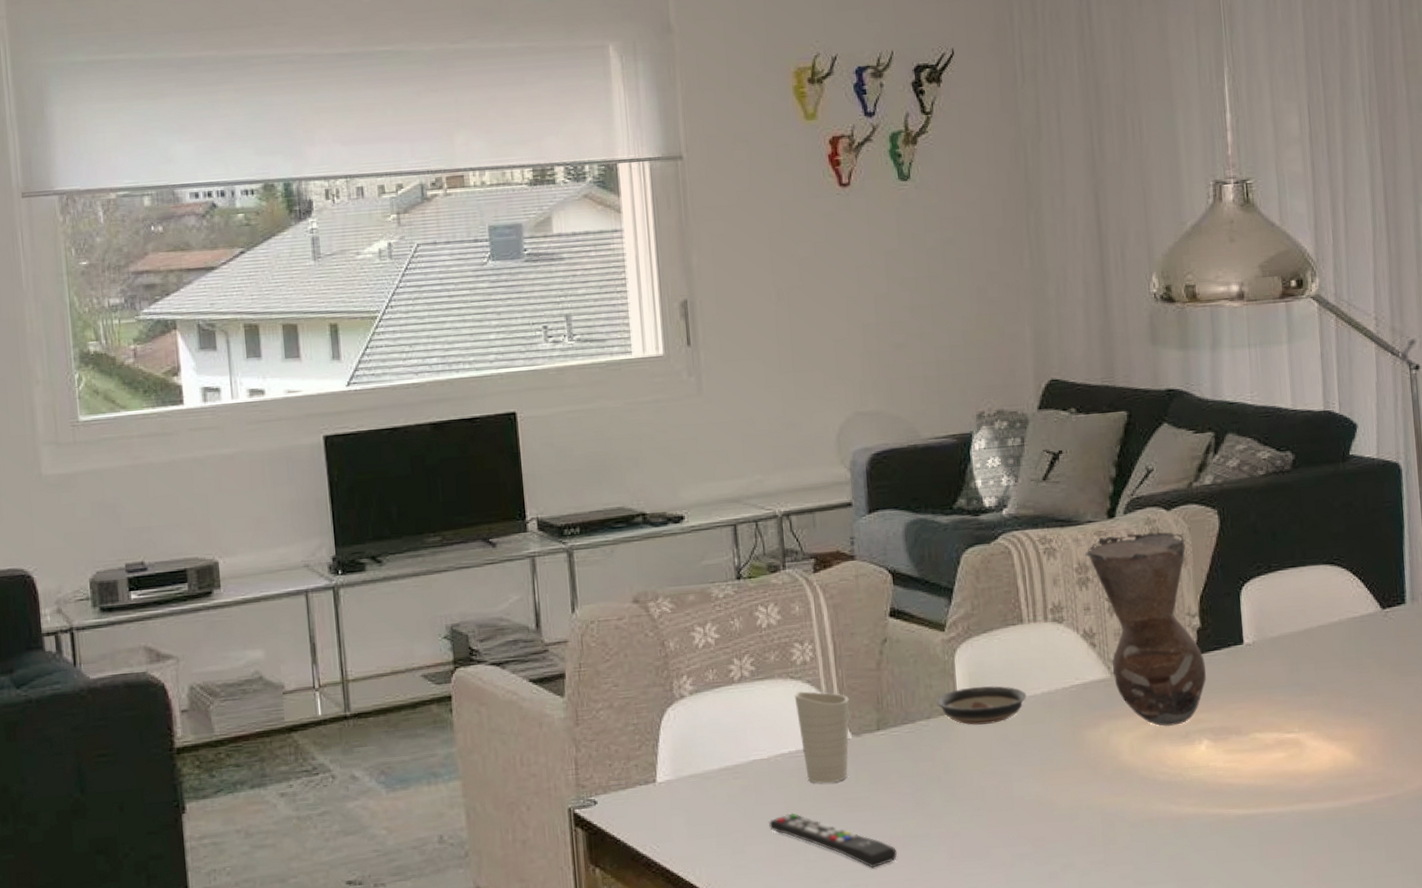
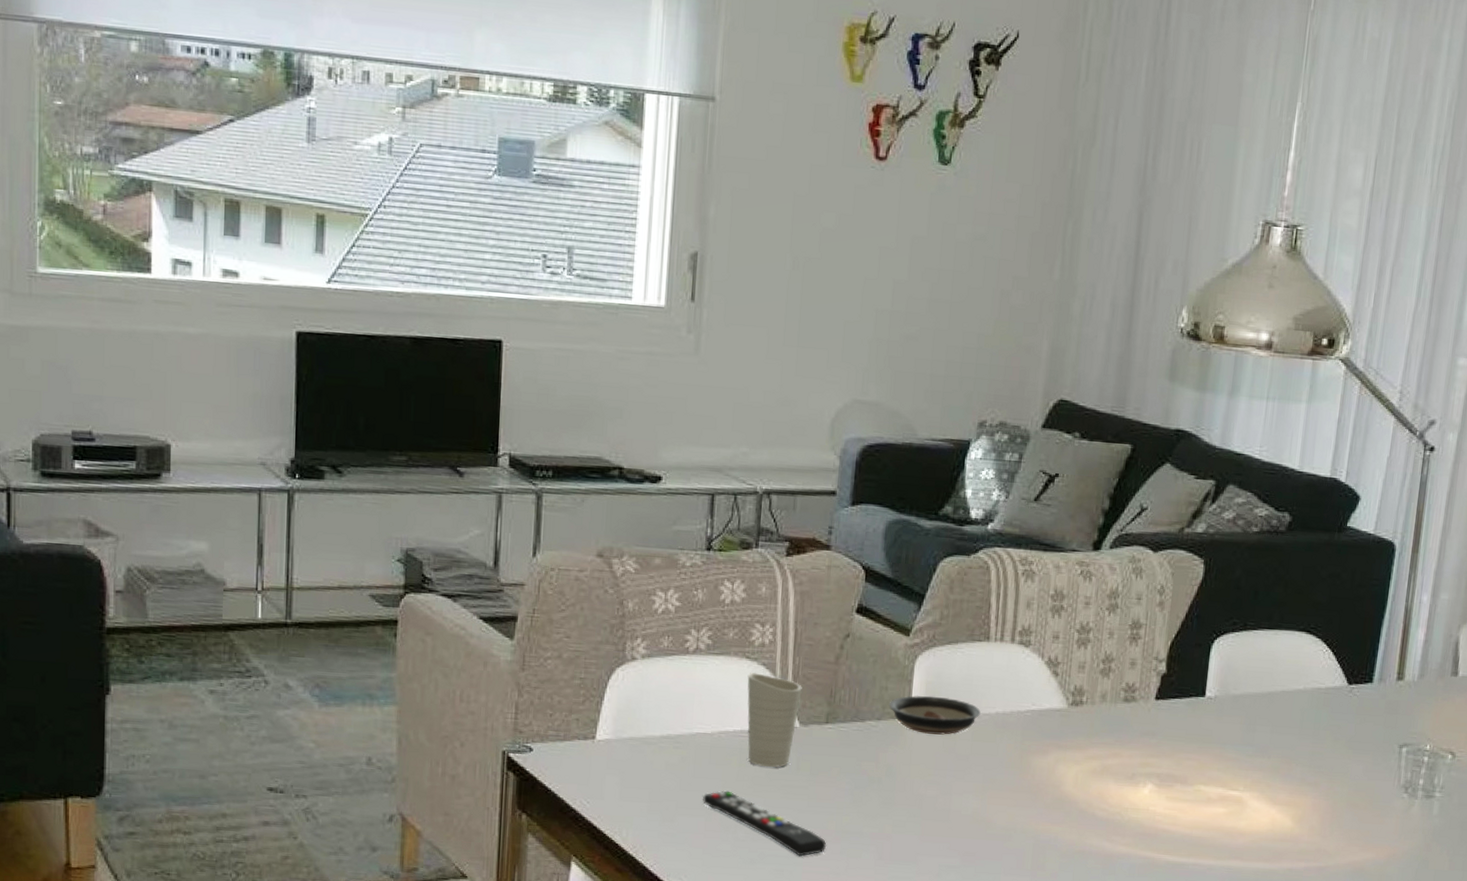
vase: present [1084,532,1206,727] -> none [1062,568,1166,766]

